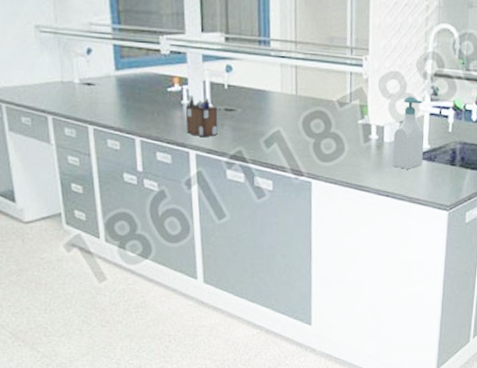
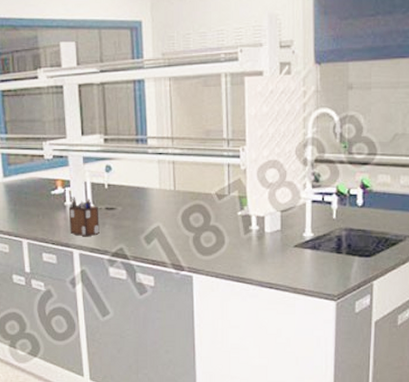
soap bottle: present [392,96,425,169] -> none [274,185,307,259]

